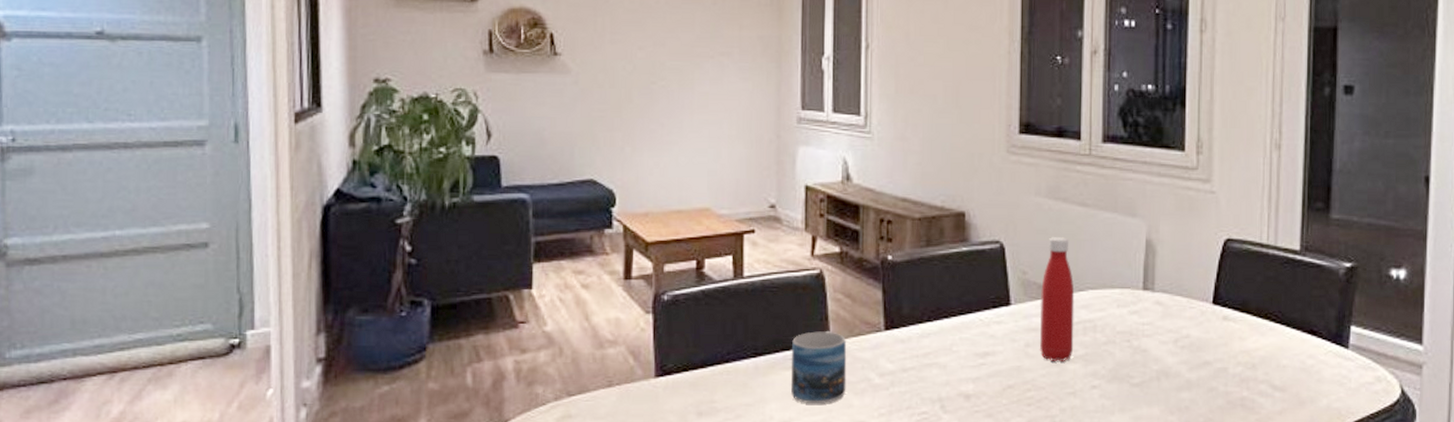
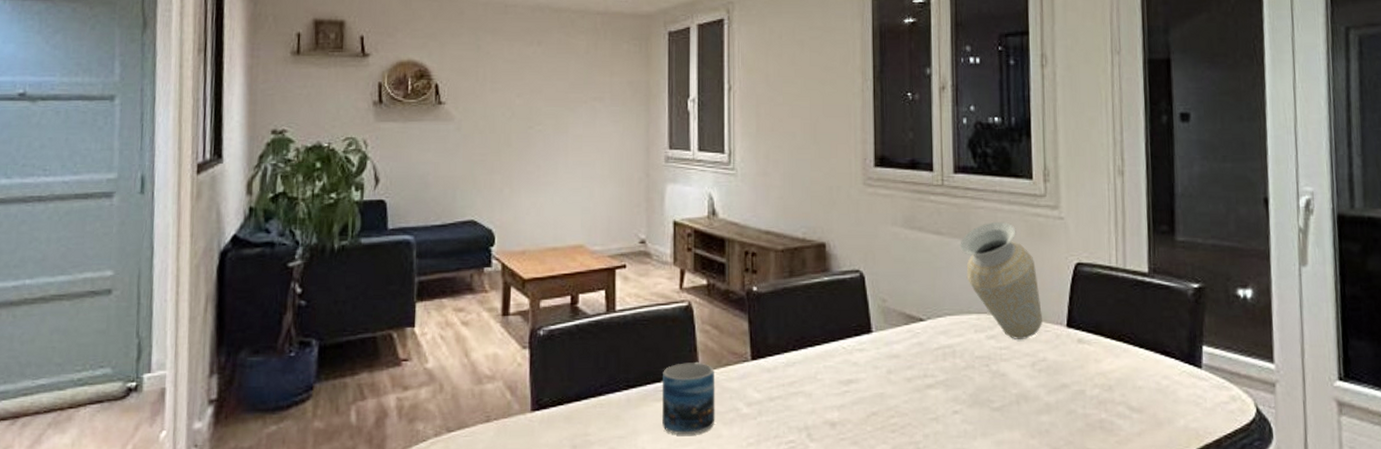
bottle: present [1039,237,1075,361] -> none [900,265,934,387]
vase: none [1105,194,1188,315] -> present [960,221,1042,339]

